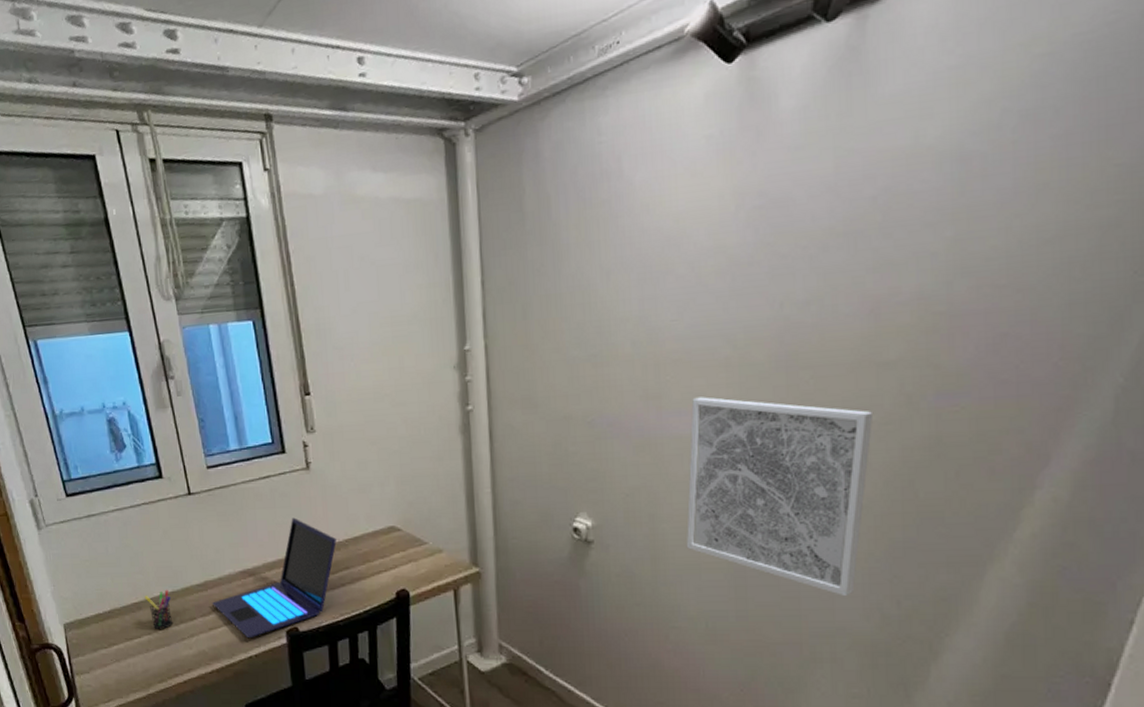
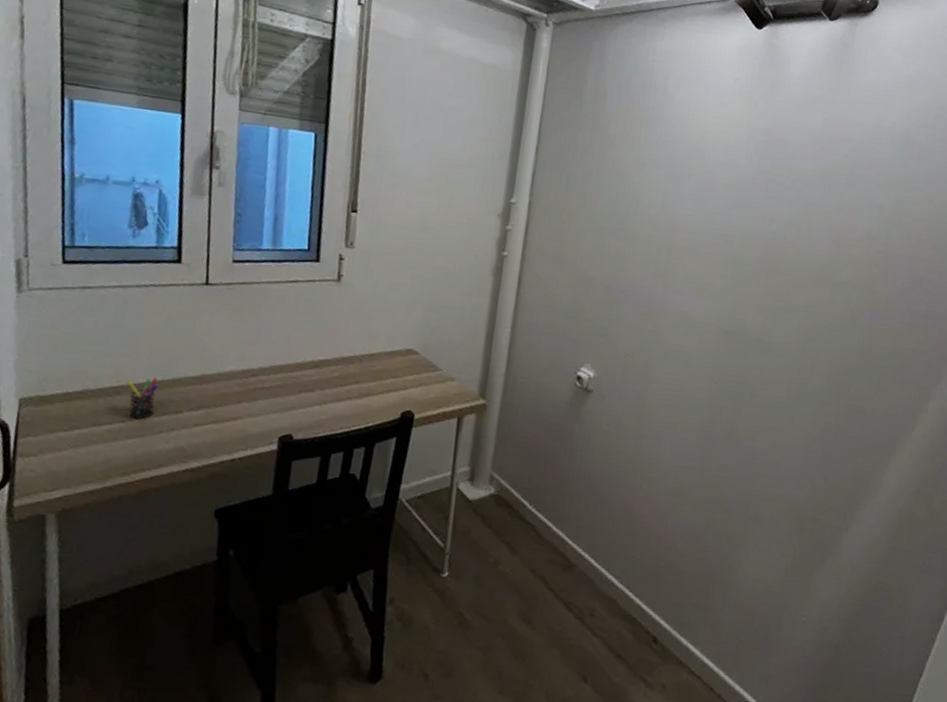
laptop: present [211,517,337,639] -> none [203,325,353,441]
wall art: present [686,397,874,597] -> none [669,281,826,468]

